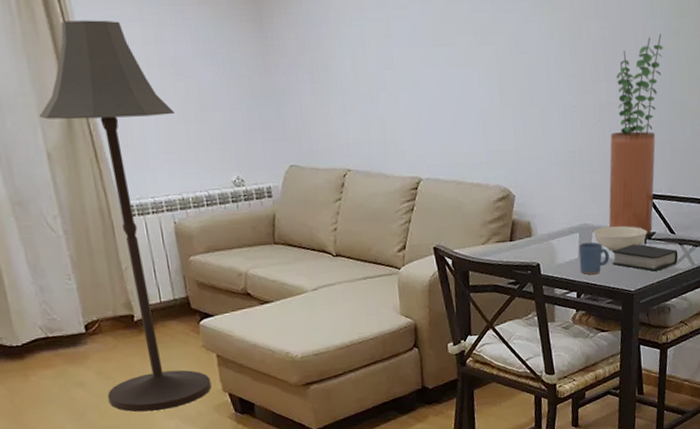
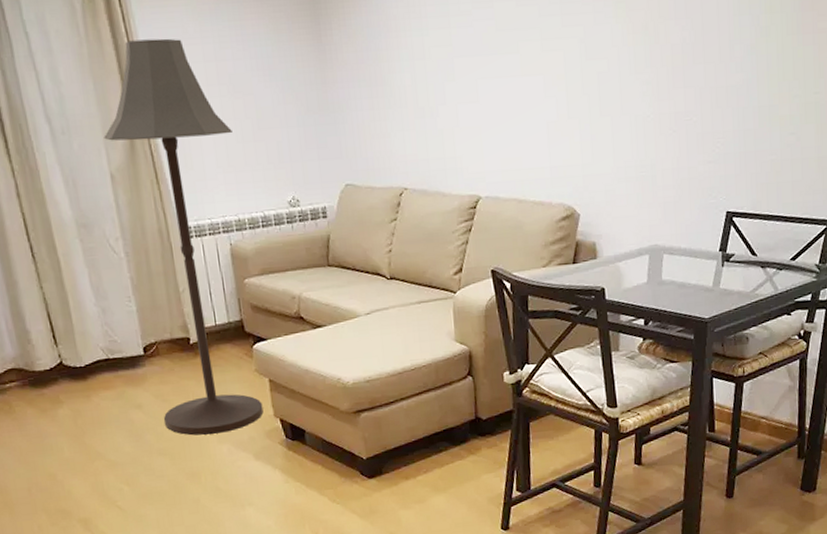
mug: present [578,242,610,275] -> none [648,264,682,301]
bowl: present [593,226,647,251] -> none [665,247,725,275]
vase: present [608,34,663,236] -> none [682,33,750,258]
book: present [612,244,678,271] -> none [685,267,760,297]

